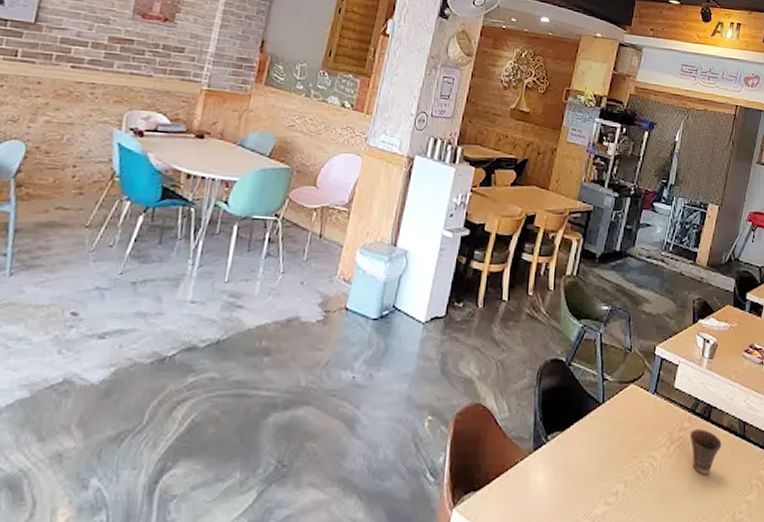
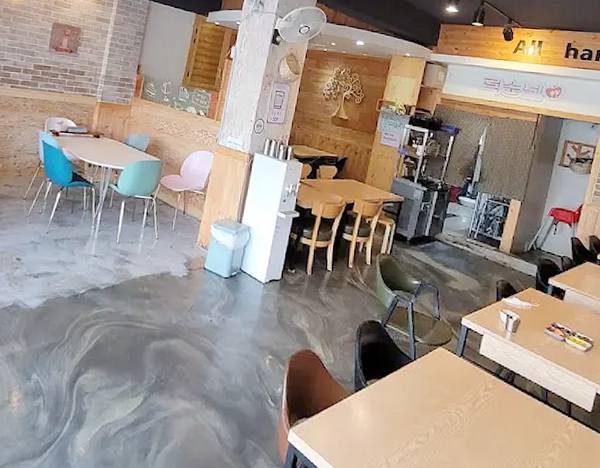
cup: present [689,429,722,475] -> none [494,391,525,431]

